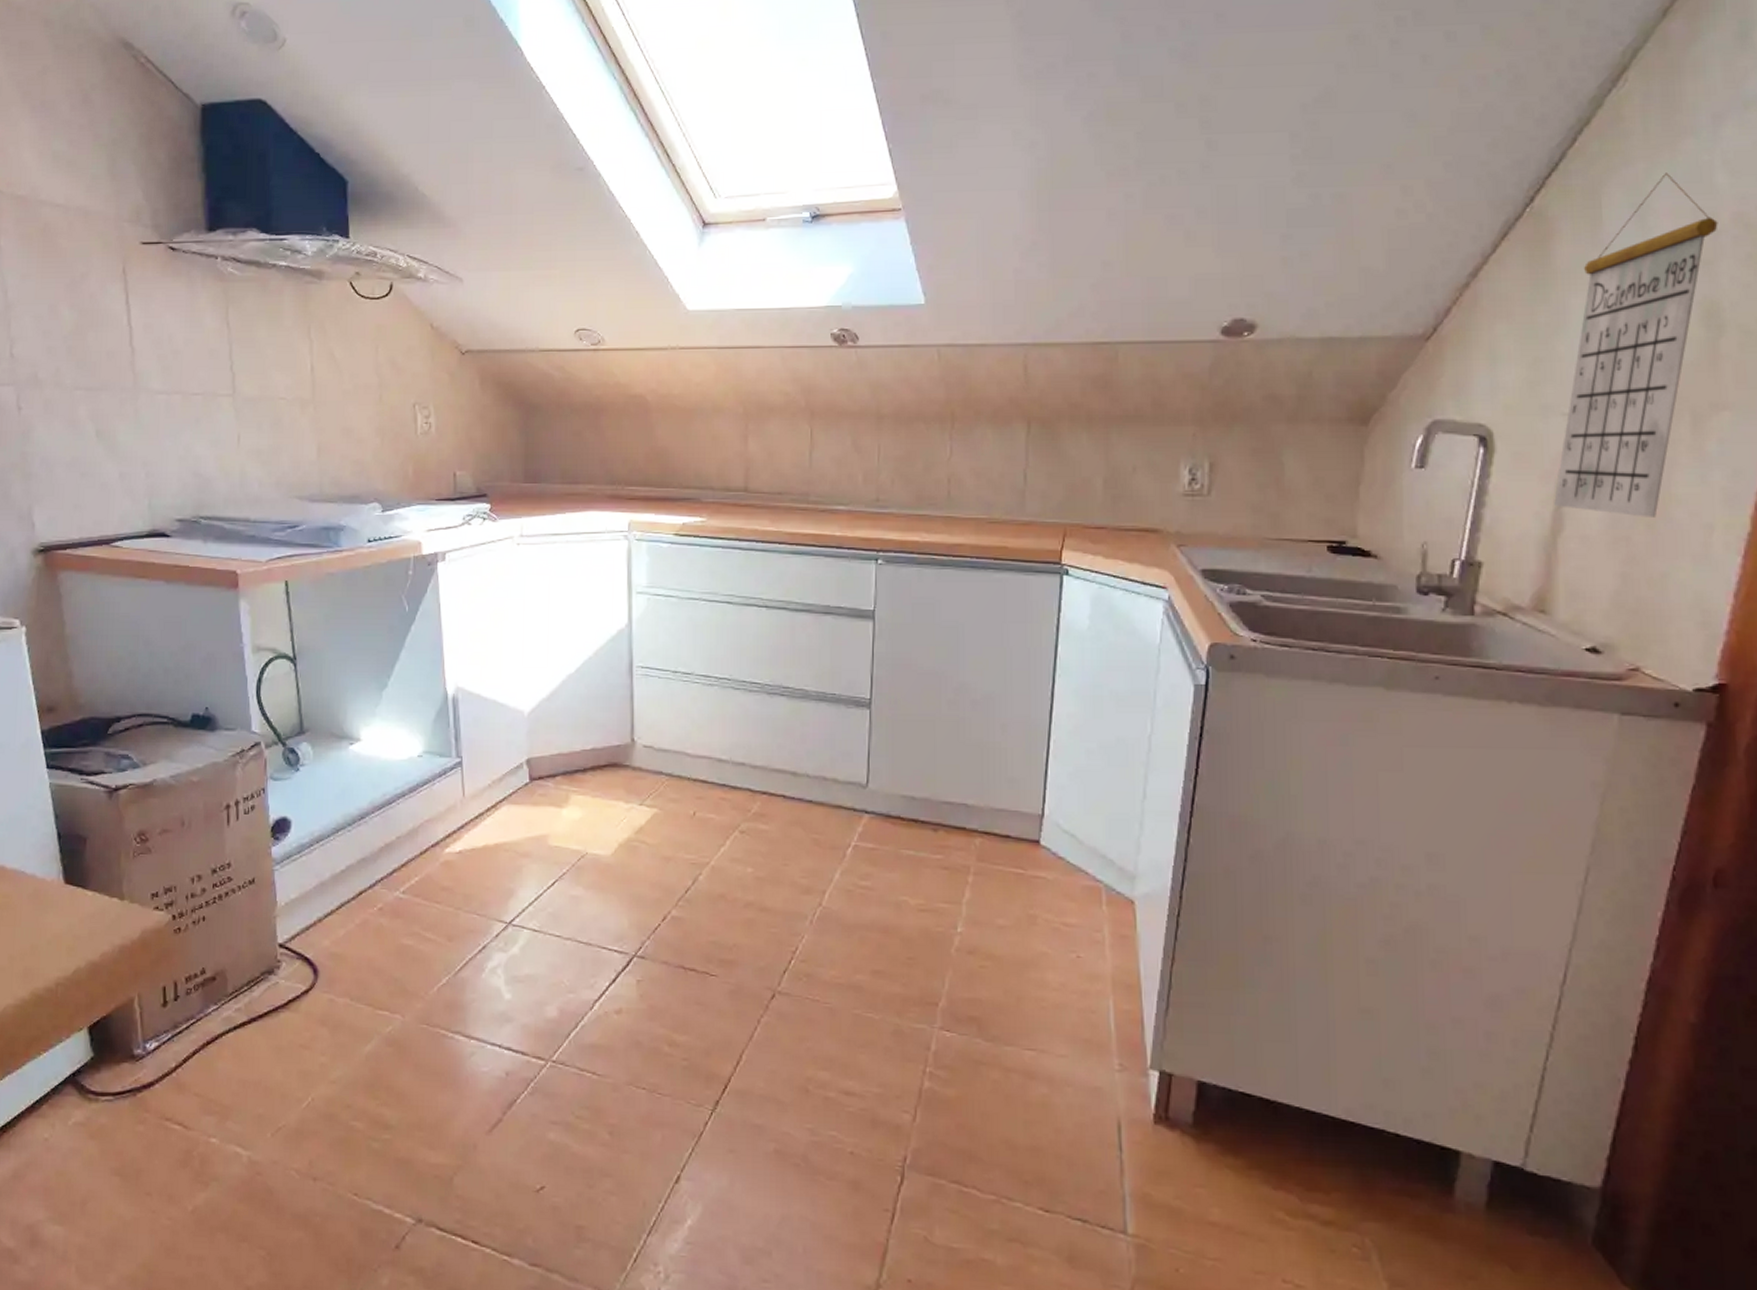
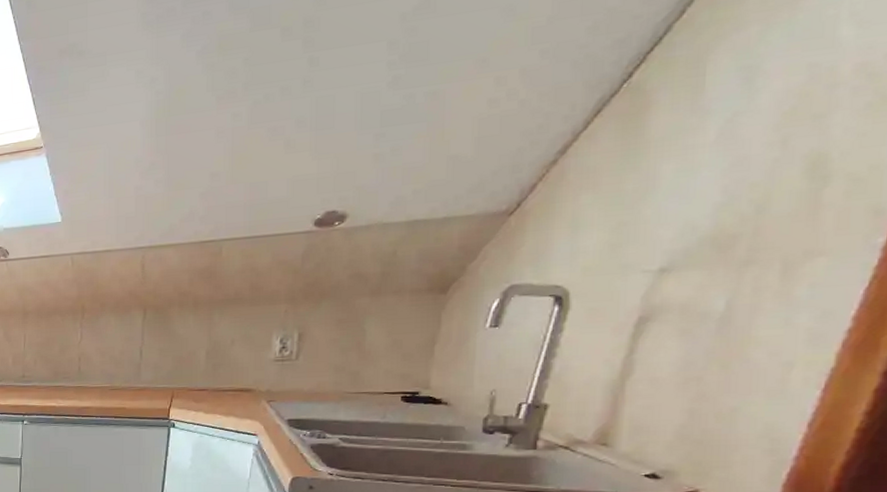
calendar: present [1554,172,1718,517] -> none [626,32,837,359]

